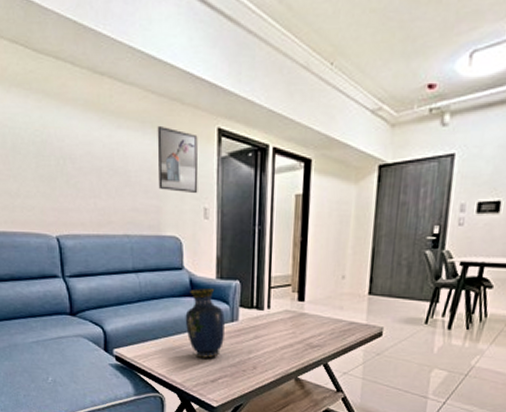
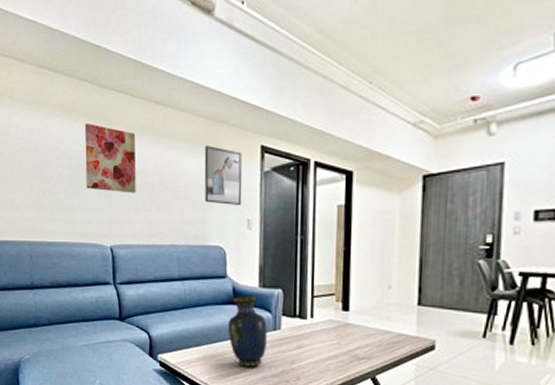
wall art: none [18,94,82,178] -> present [84,122,136,193]

